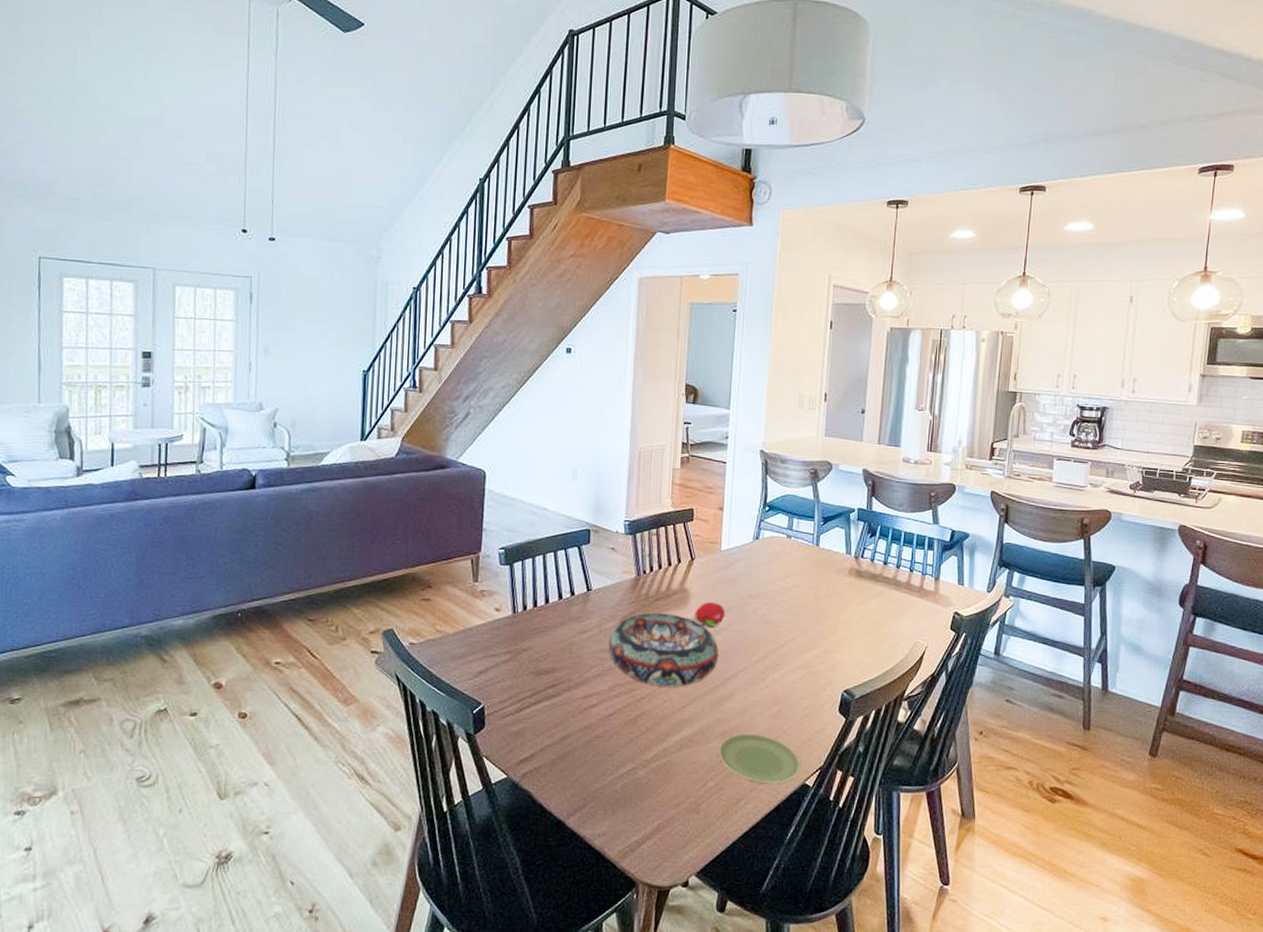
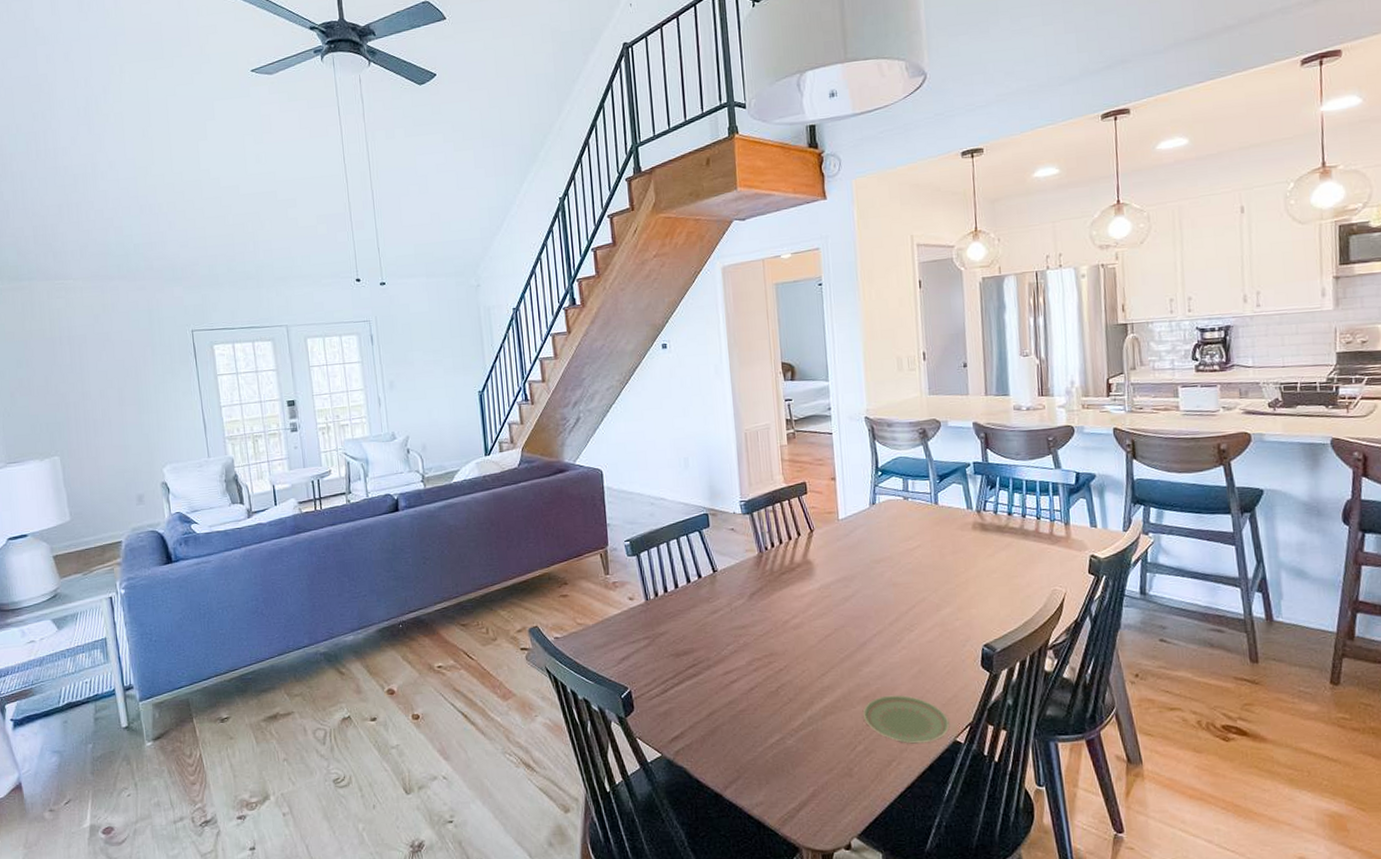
decorative bowl: present [608,612,719,687] -> none [740,586,851,657]
fruit: present [695,602,726,627] -> none [821,571,852,595]

